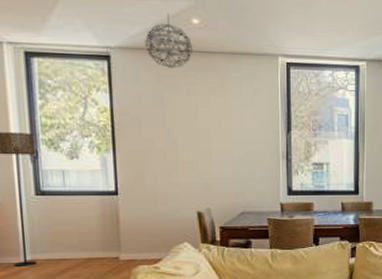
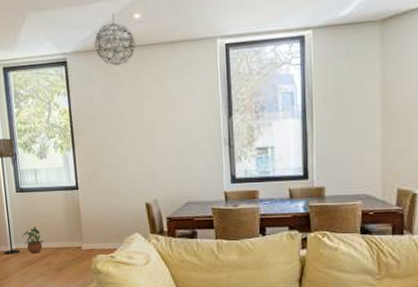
potted plant: none [40,235,70,266] -> present [22,227,44,254]

